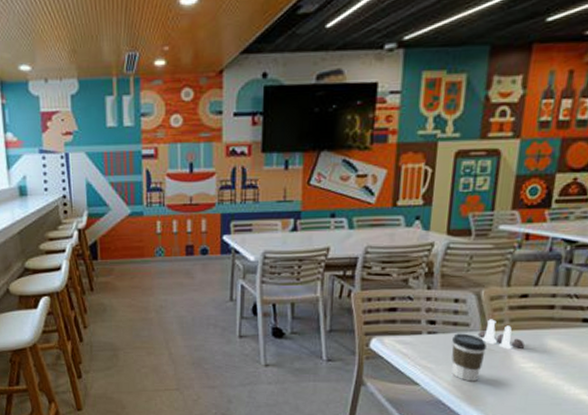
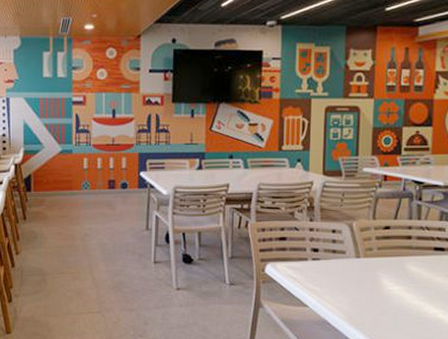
coffee cup: present [451,333,487,382] -> none [332,260,361,303]
salt and pepper shaker set: present [477,319,524,350] -> none [353,247,390,274]

